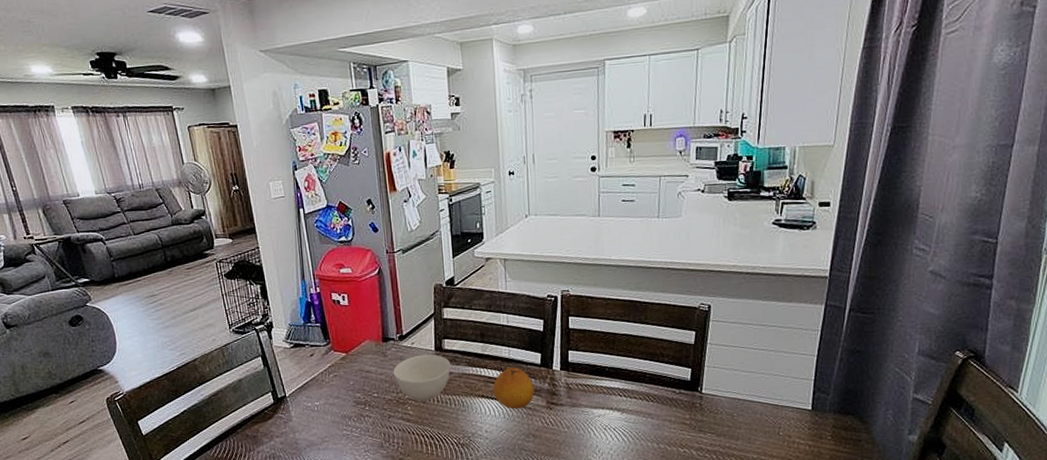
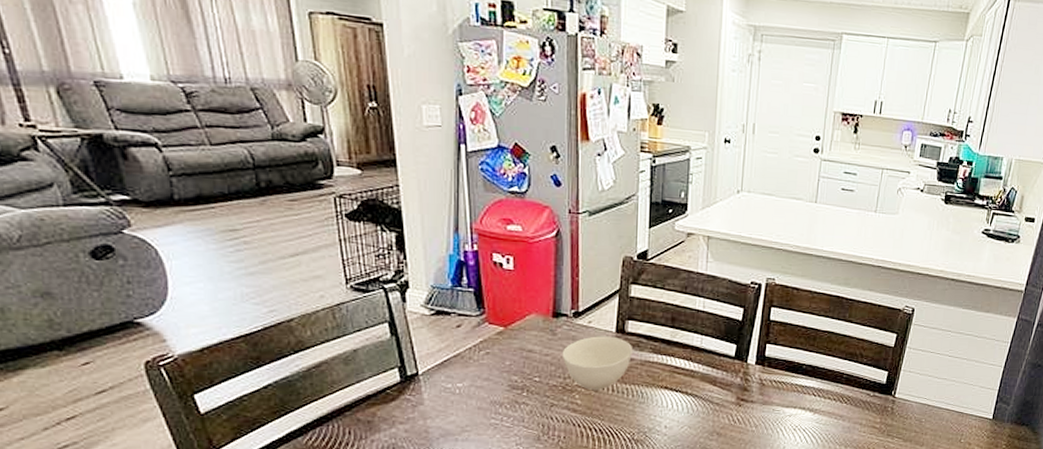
fruit: present [493,367,534,409] -> none [678,357,725,404]

